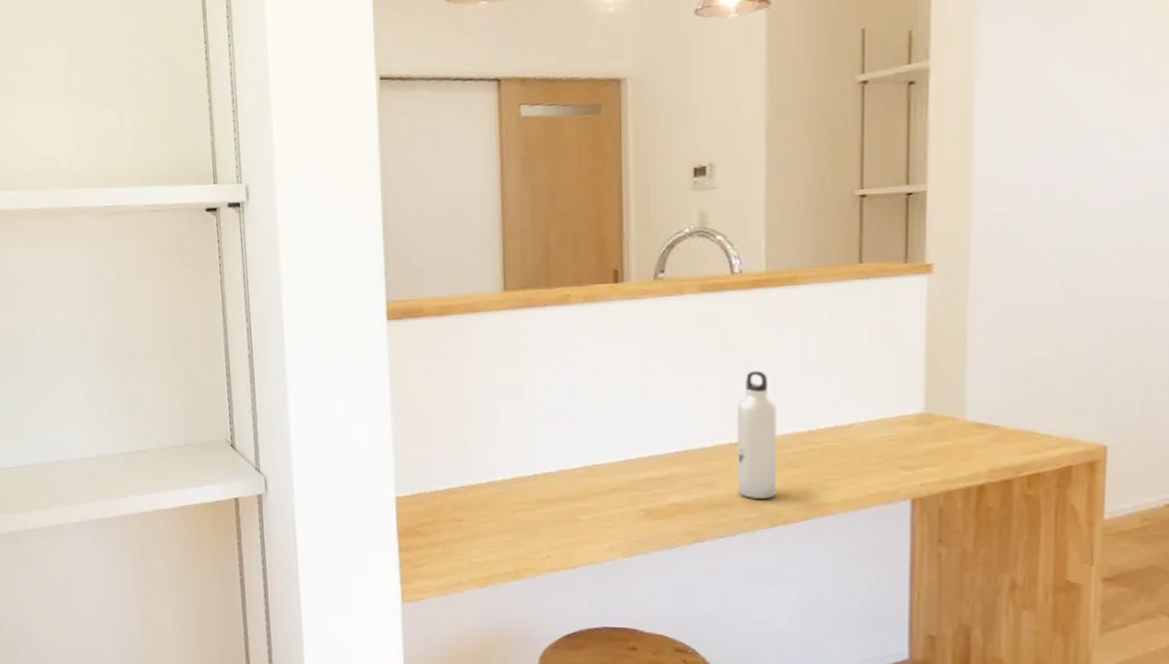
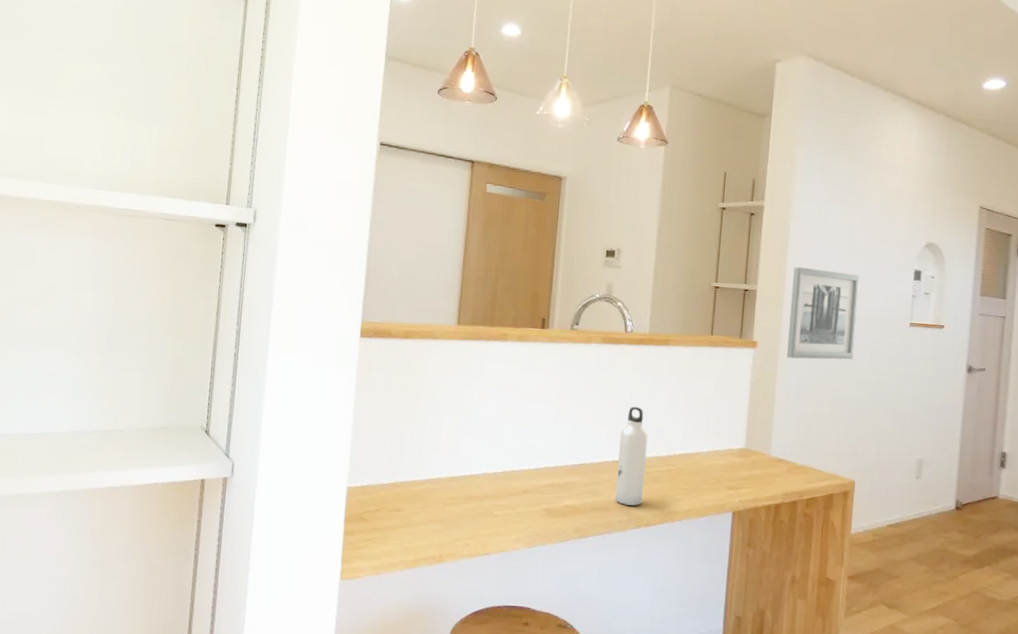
wall art: none [982,145,1099,281] -> present [787,266,860,360]

